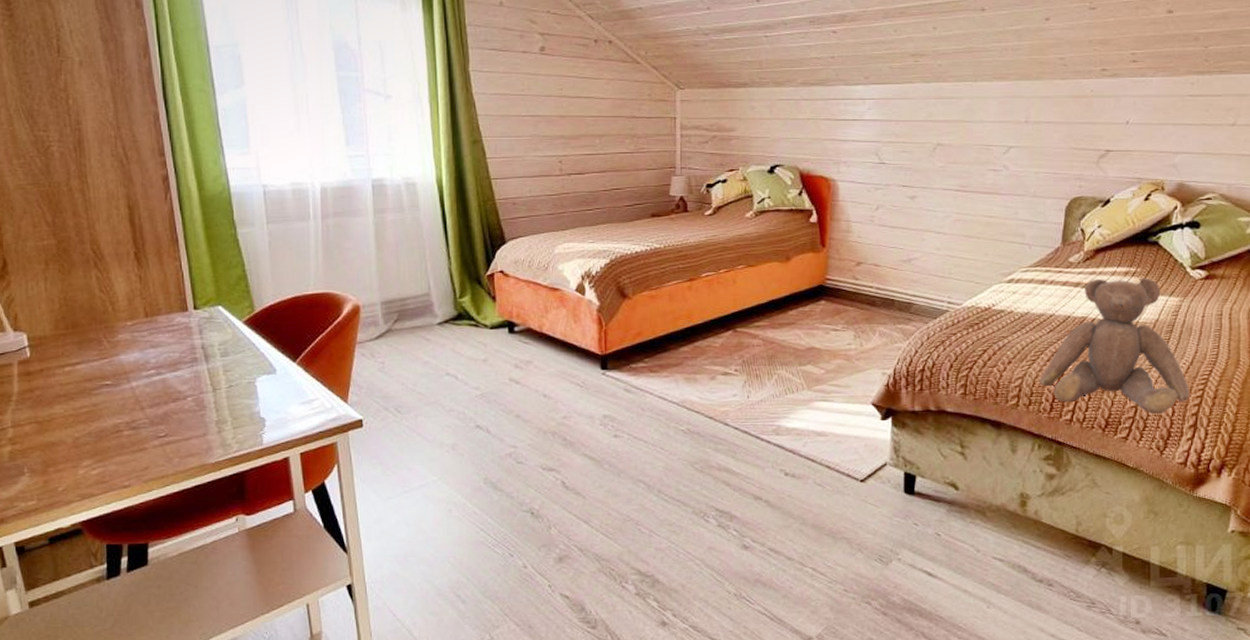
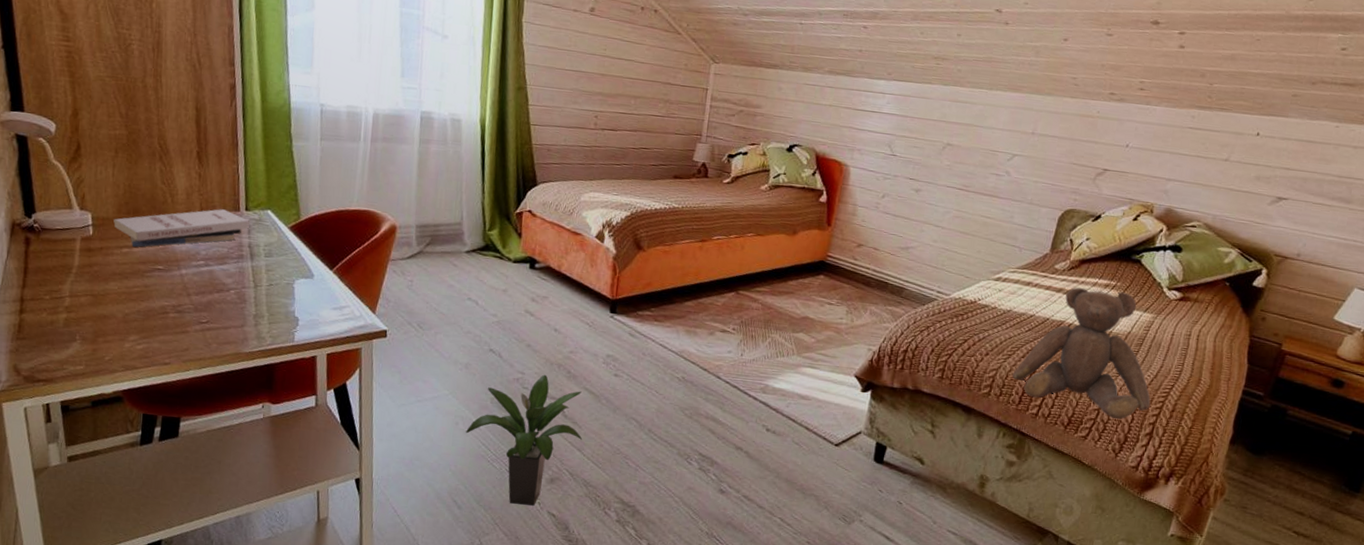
books: none [51,311,201,365] -> present [113,209,250,248]
potted plant: none [461,445,587,590] -> present [466,374,582,506]

